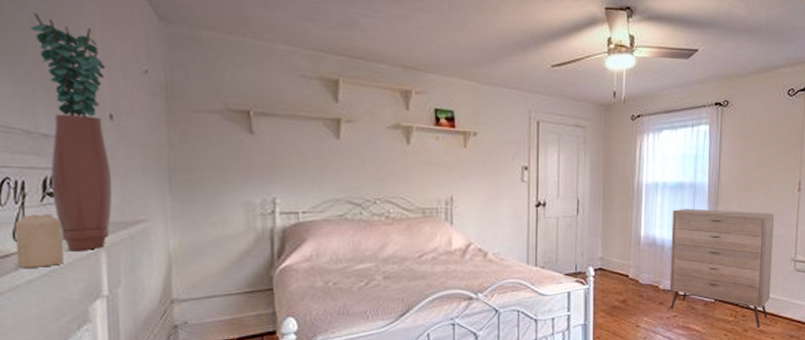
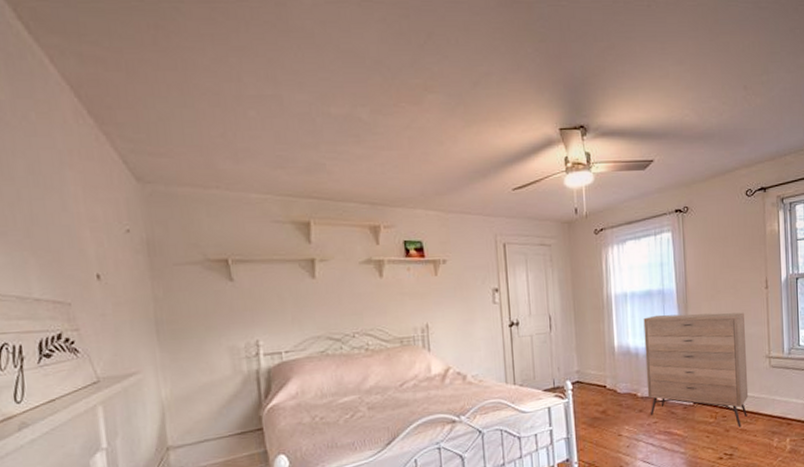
candle: present [14,213,63,267] -> none [14,374,63,428]
vase: present [30,13,113,252] -> none [17,185,105,409]

